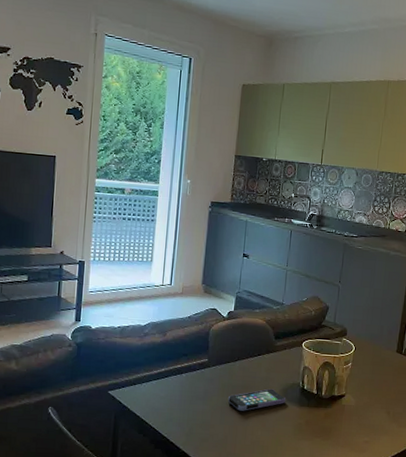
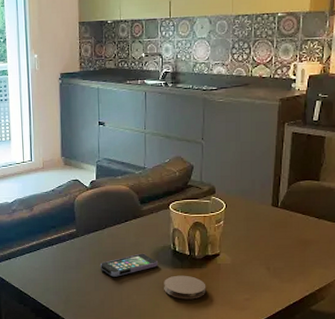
coaster: none [289,413,330,439] -> present [164,275,206,299]

